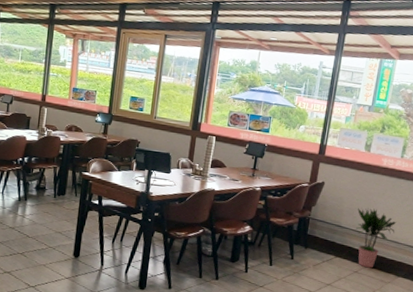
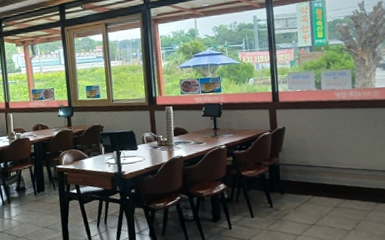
potted plant: present [356,208,397,268] -> none [323,142,365,201]

